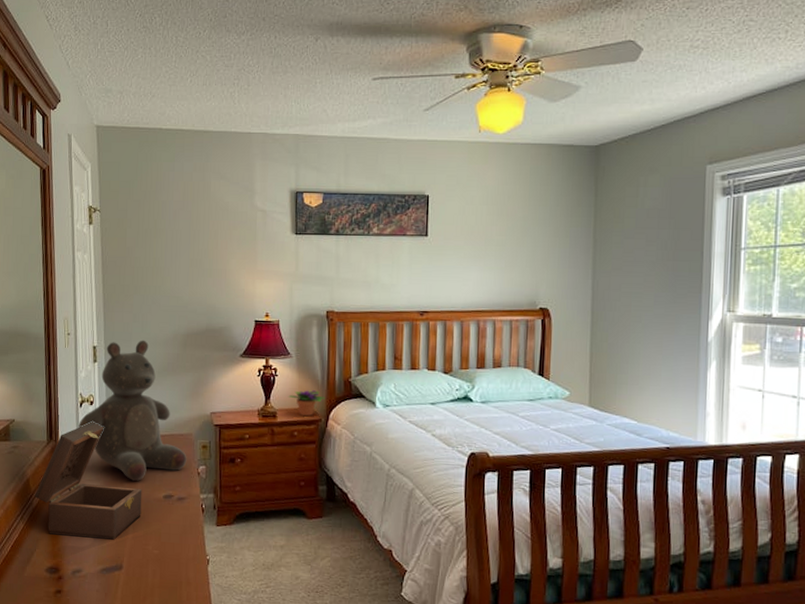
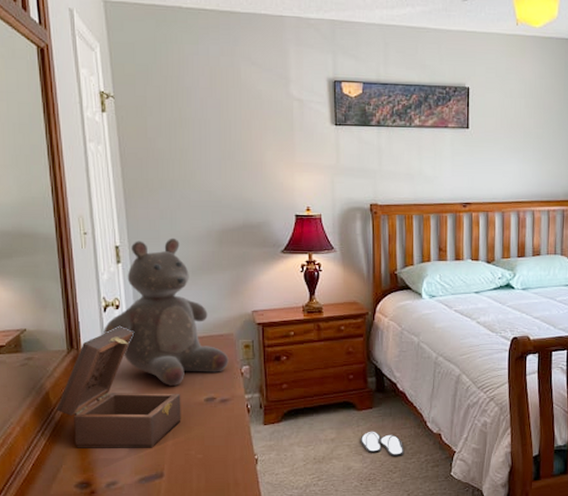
potted flower: present [288,390,326,417] -> none [334,284,372,311]
slippers: none [309,541,353,570] -> present [360,431,404,456]

